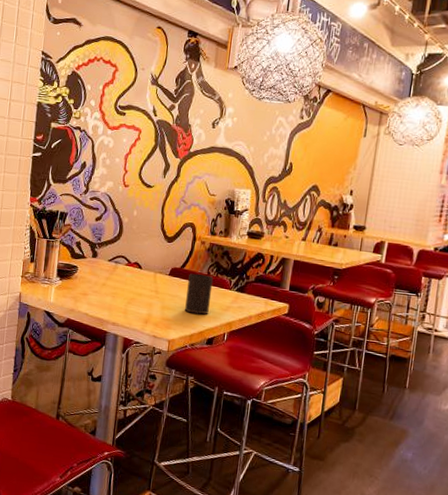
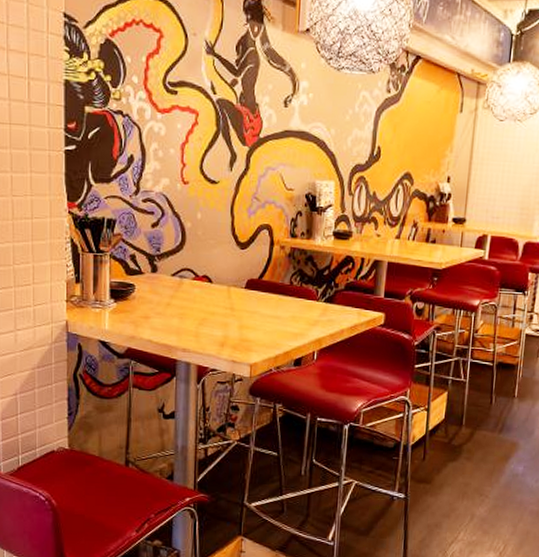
cup: present [185,273,214,315] -> none [266,285,298,332]

